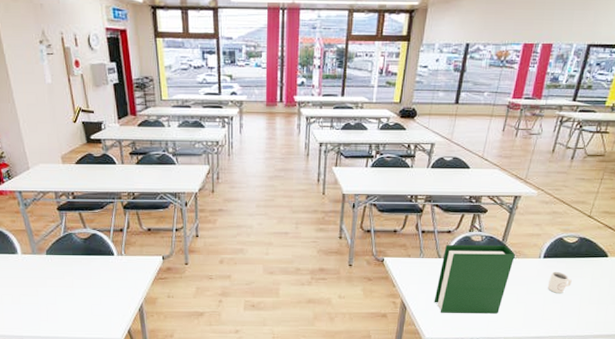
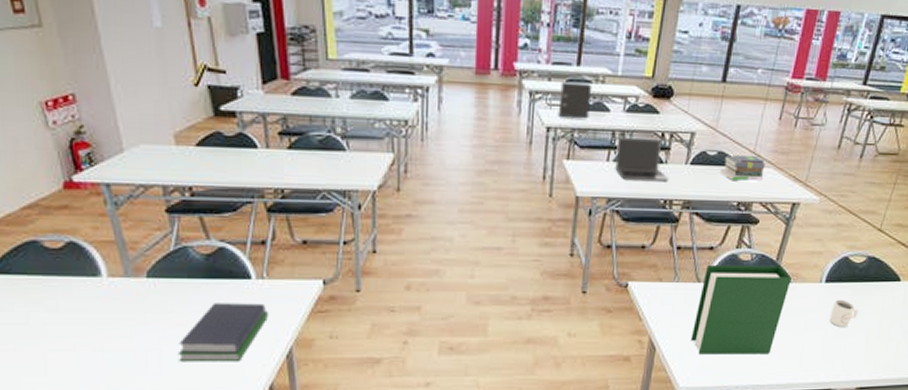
book: none [67,272,127,313] -> present [177,303,269,362]
binder: none [328,109,354,136] -> present [558,82,592,119]
laptop: none [372,148,414,181] -> present [615,137,669,181]
books: none [454,159,492,180] -> present [719,154,765,182]

